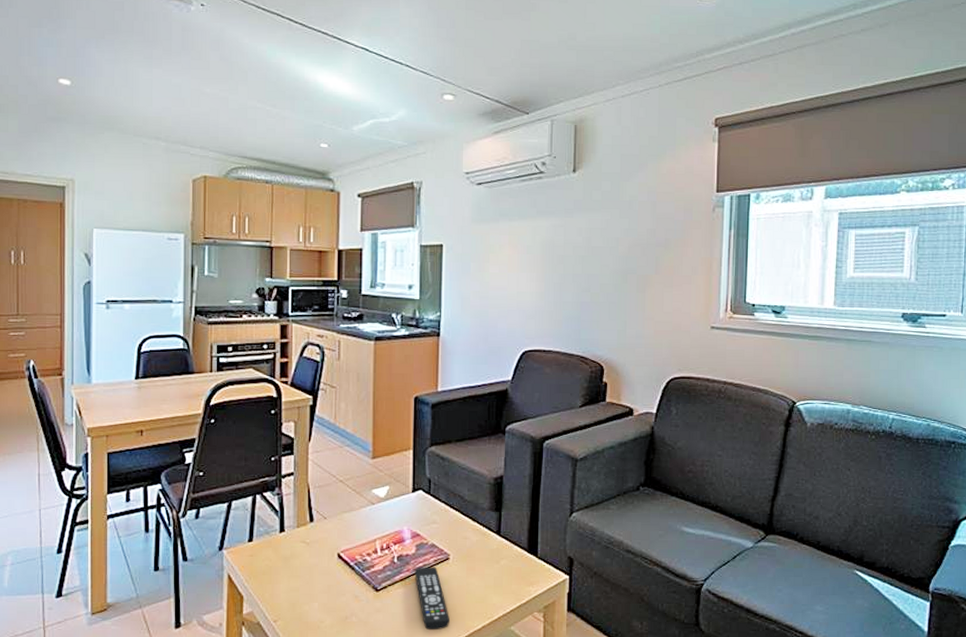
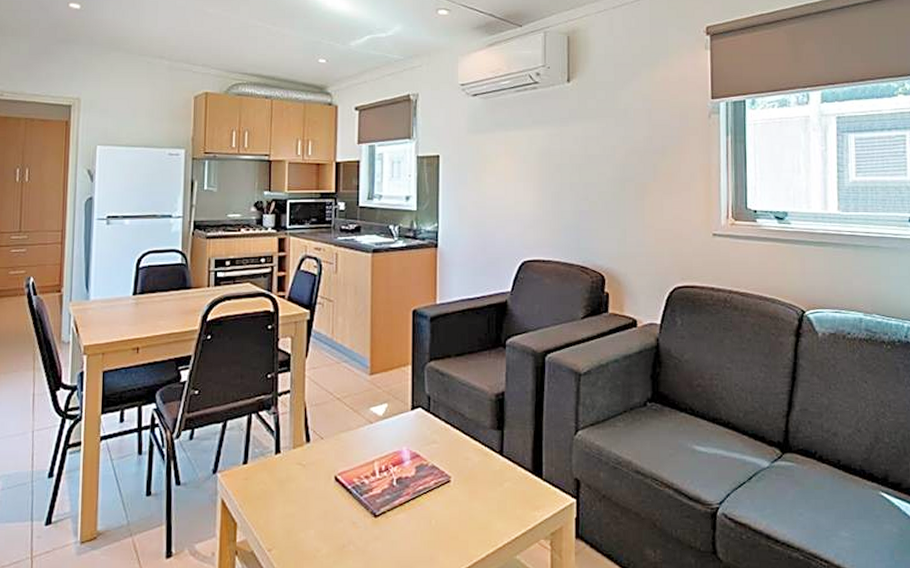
remote control: present [414,567,450,631] -> none [414,490,452,560]

